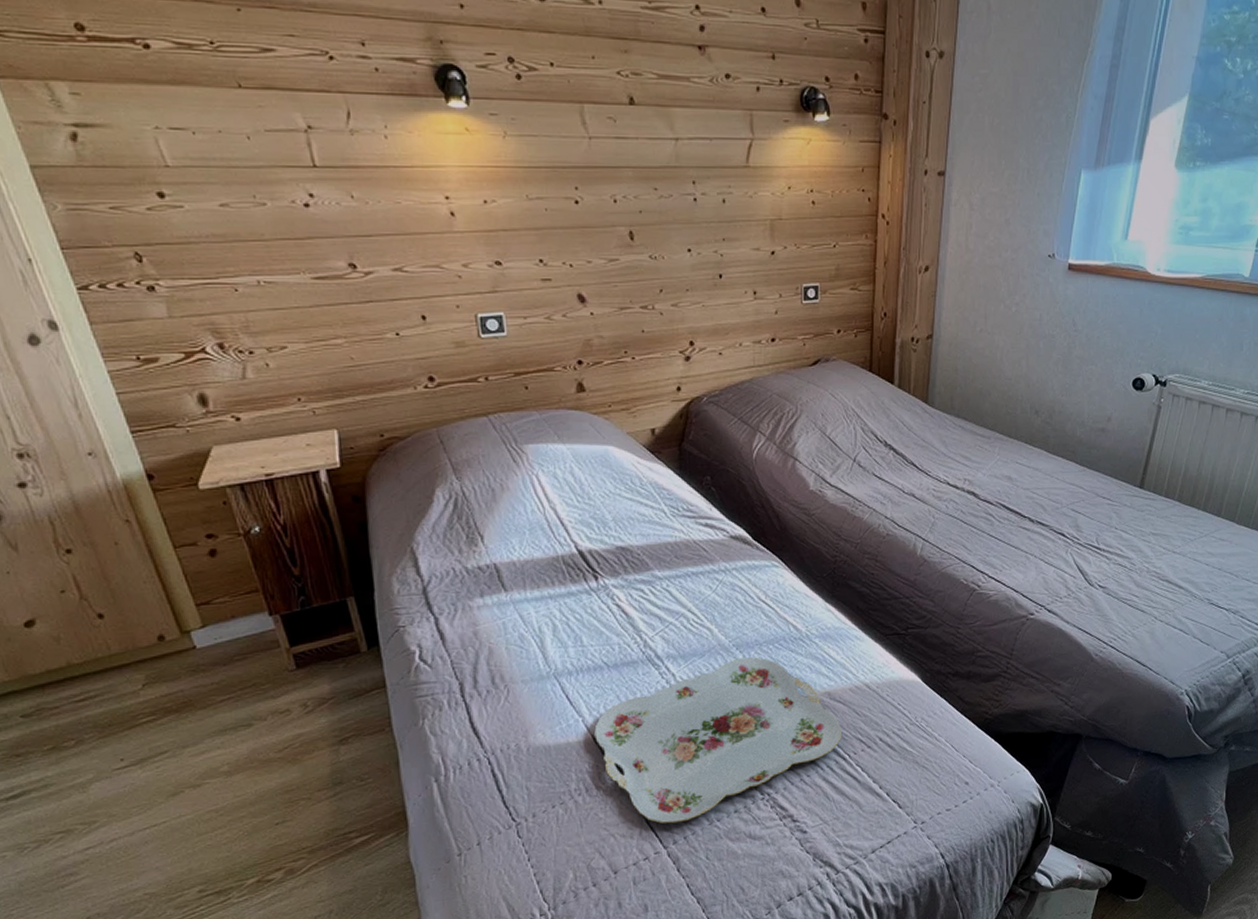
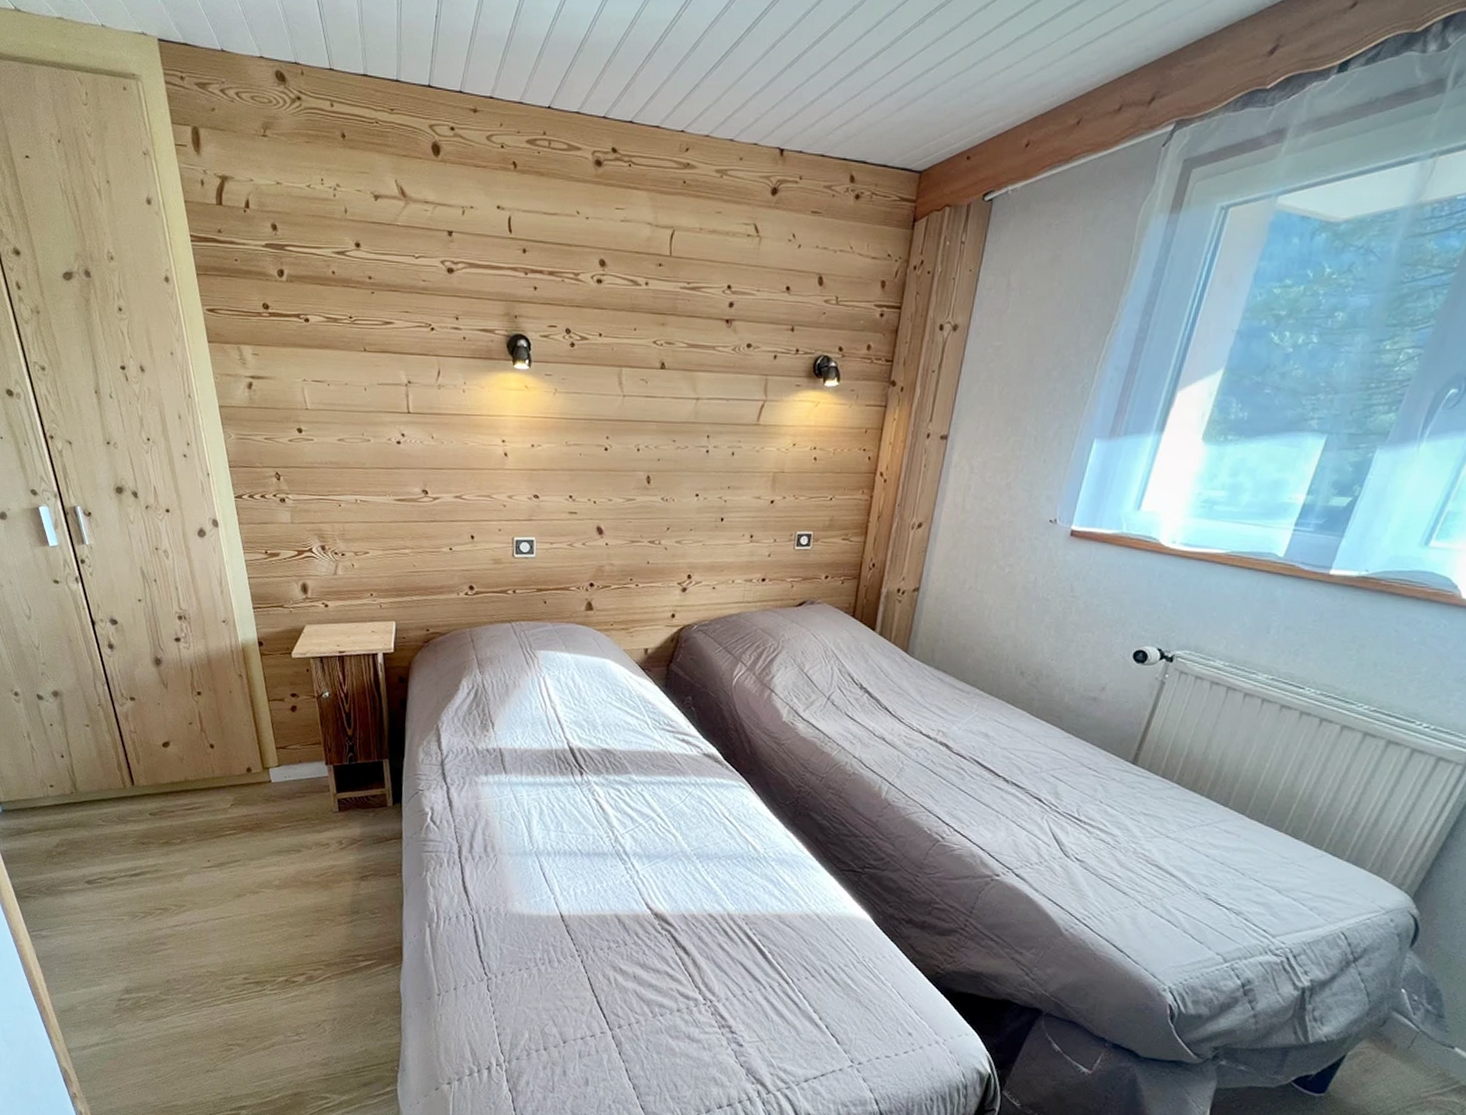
serving tray: present [594,657,842,824] -> none [562,867,788,1010]

